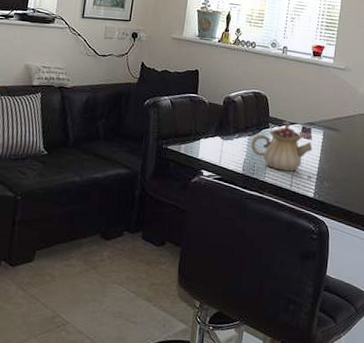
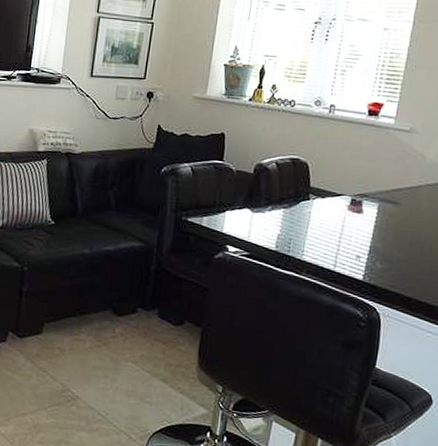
teapot: present [251,121,313,171] -> none [286,192,364,250]

